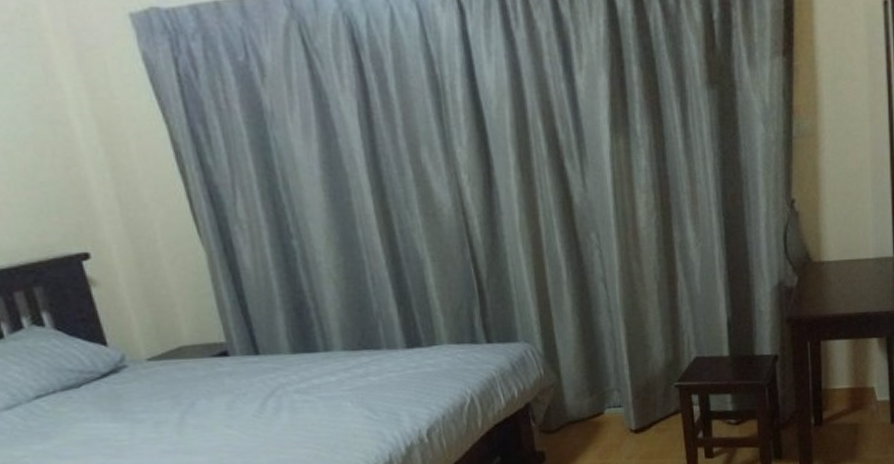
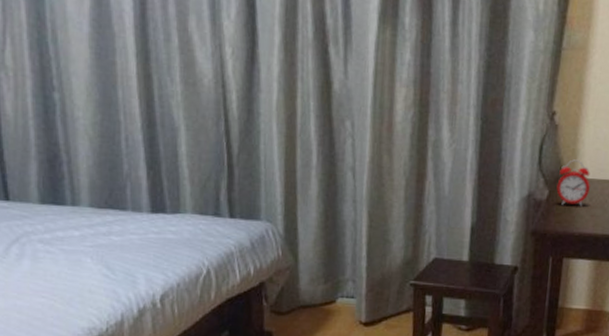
alarm clock: none [805,243,837,289] -> present [556,159,590,206]

